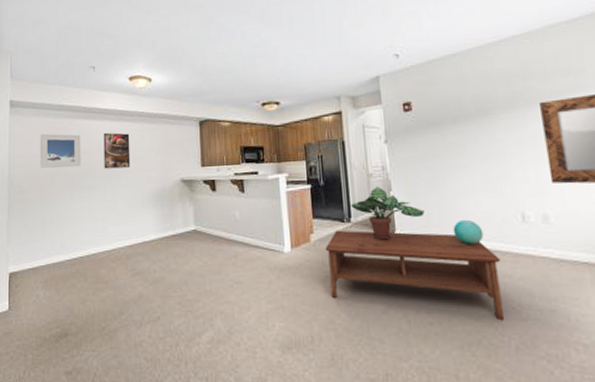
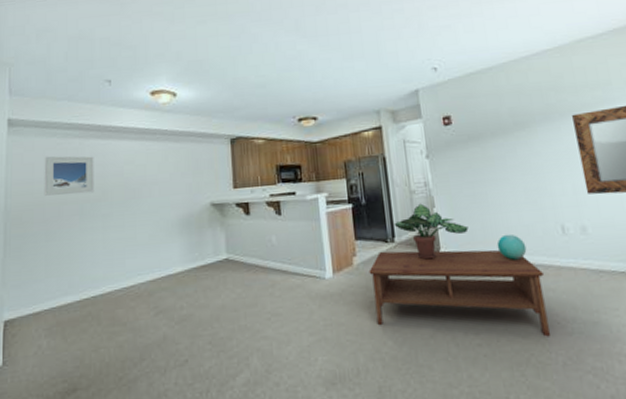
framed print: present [103,133,131,169] -> none [121,153,153,195]

